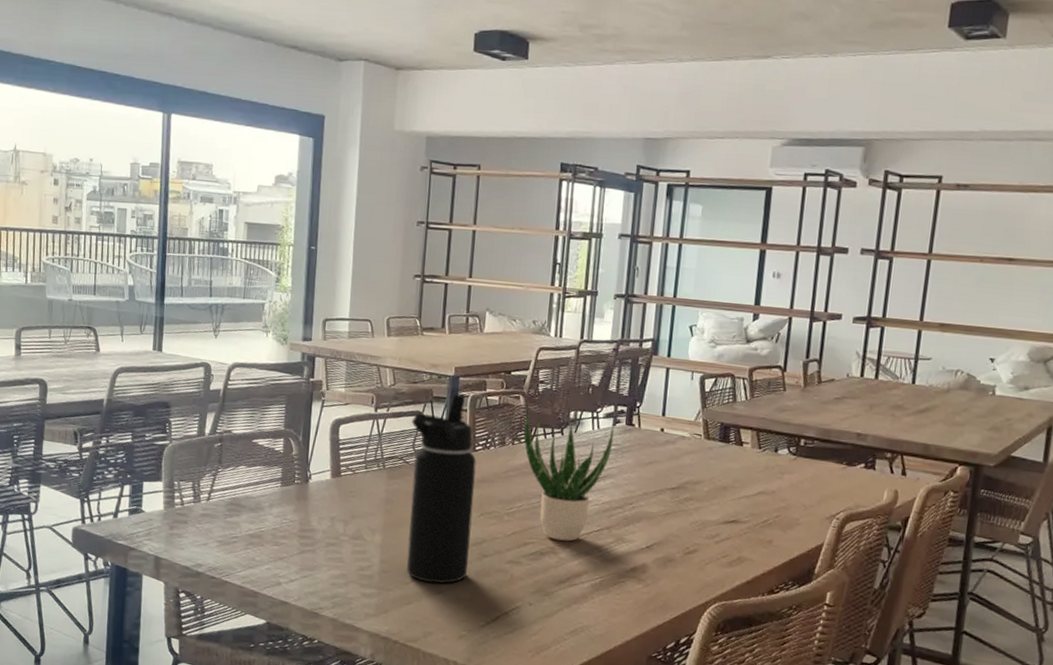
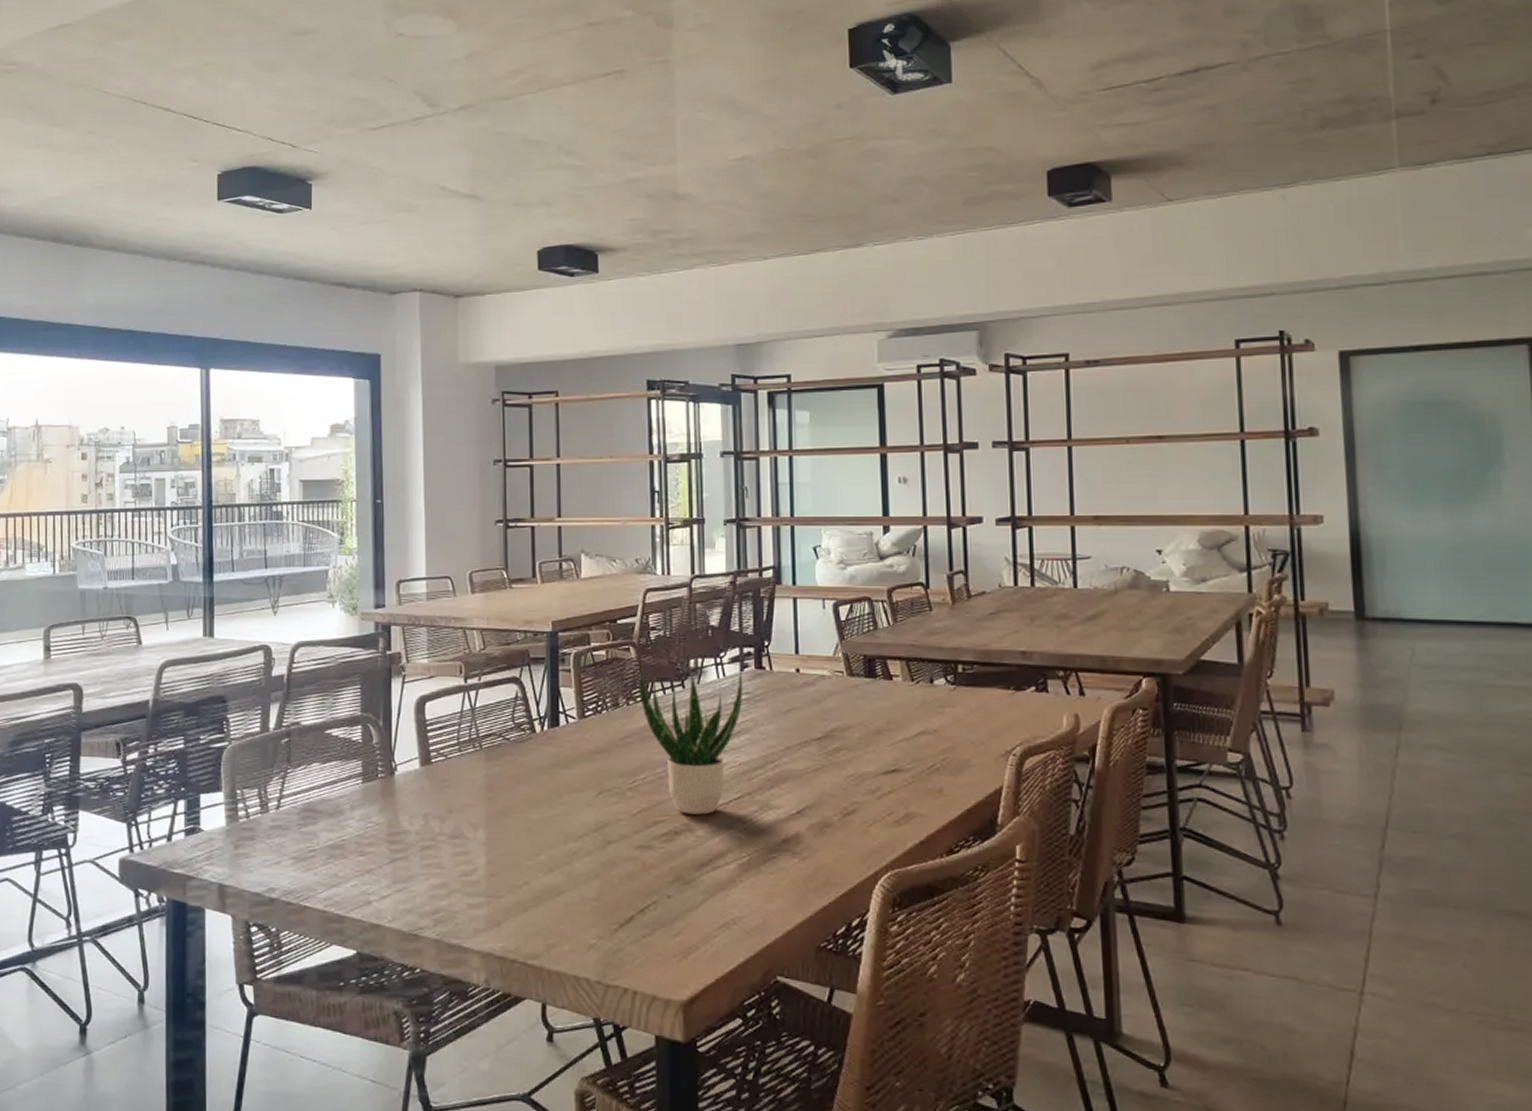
water bottle: present [406,394,477,584] -> none [508,652,591,883]

